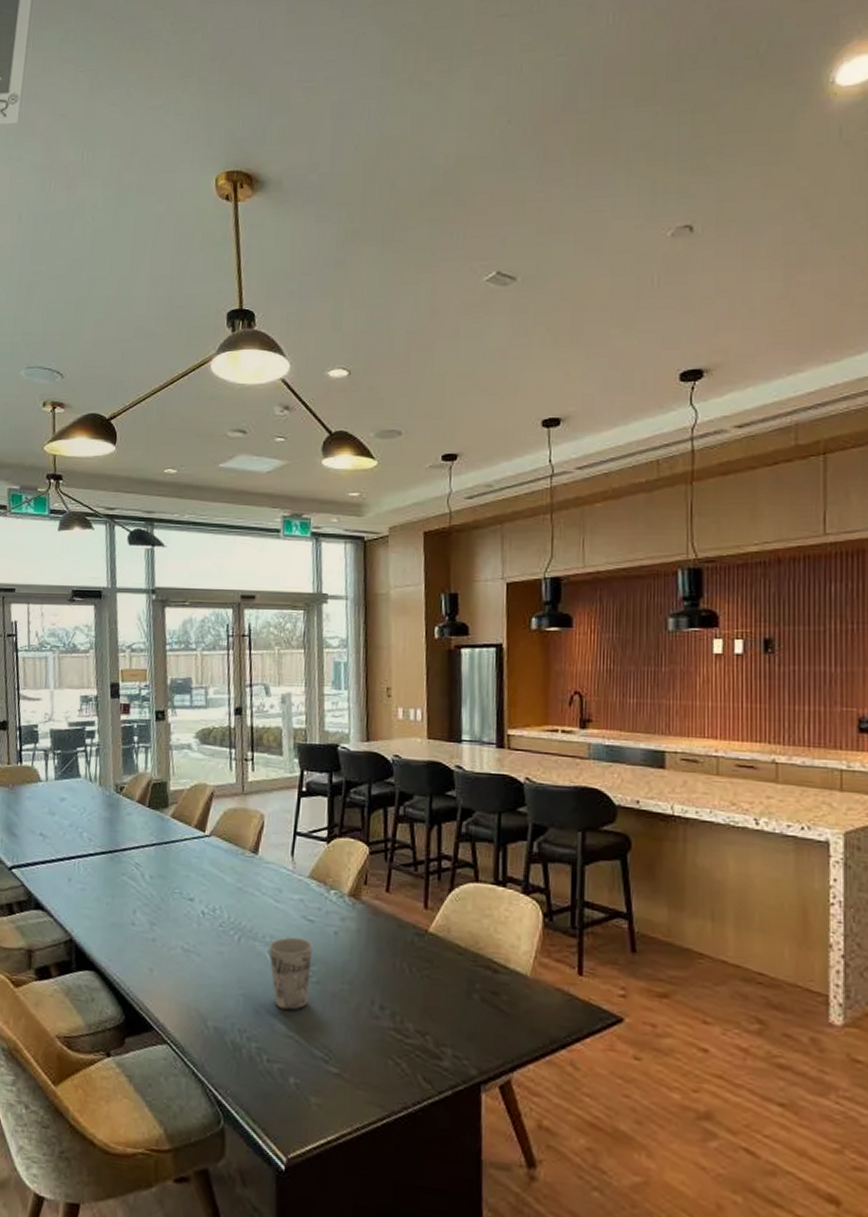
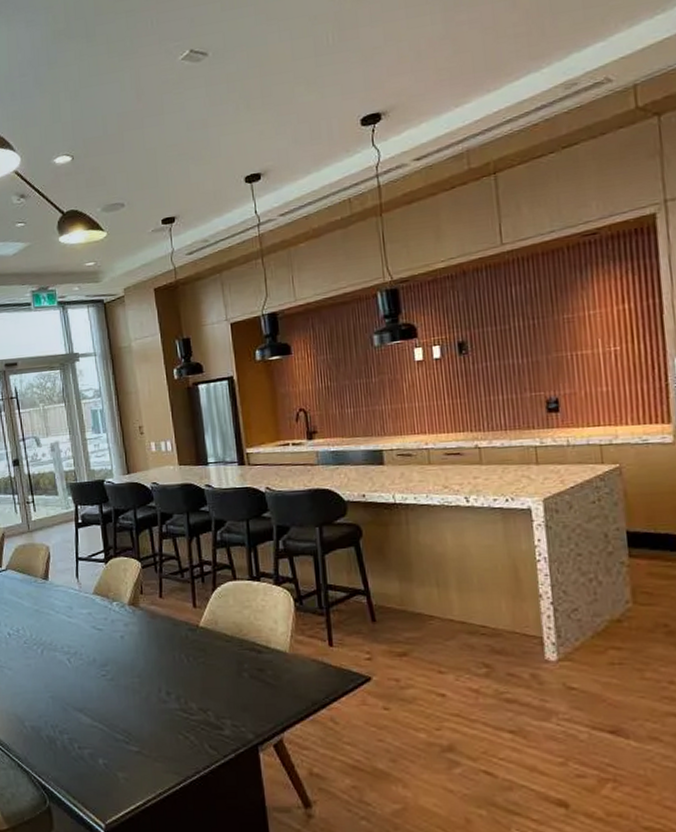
cup: present [269,937,313,1011] -> none [68,644,106,705]

